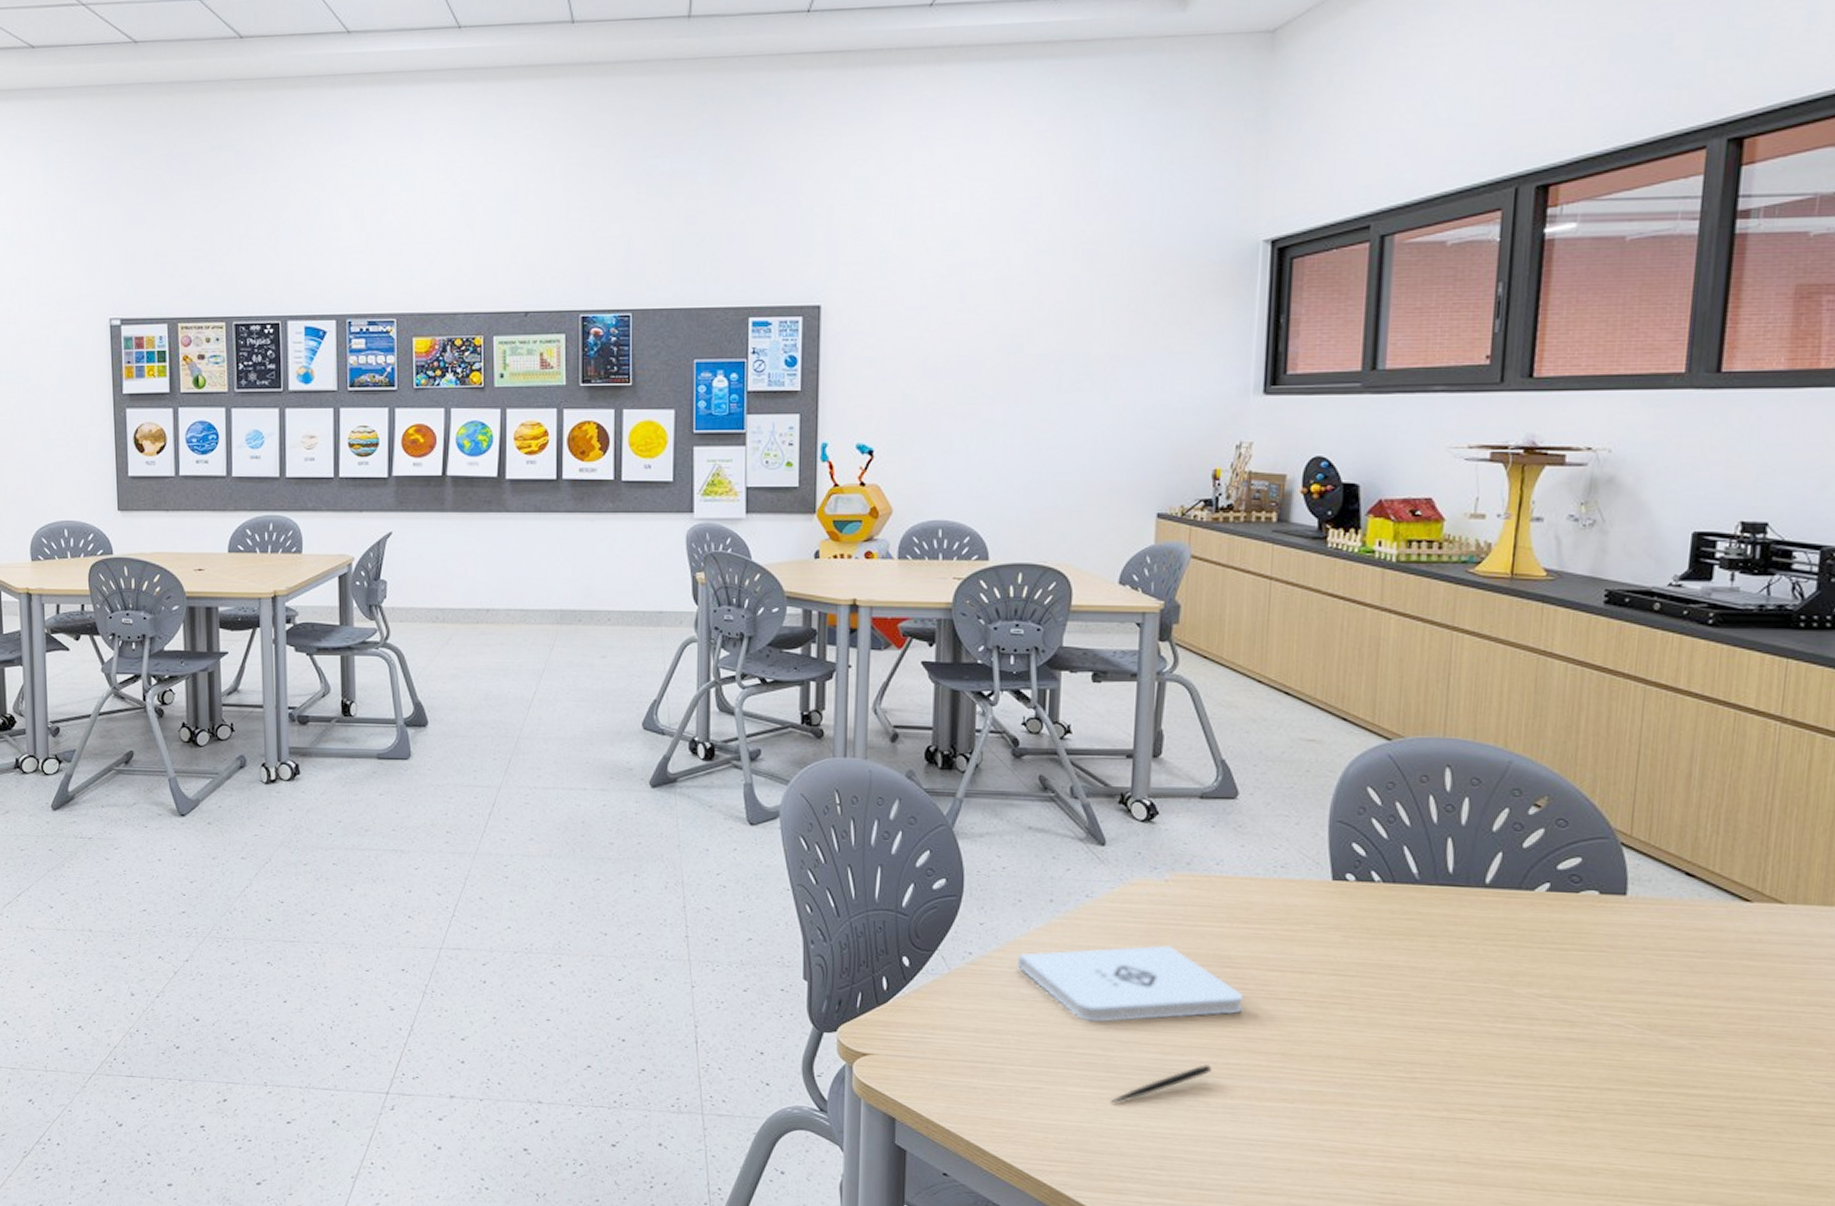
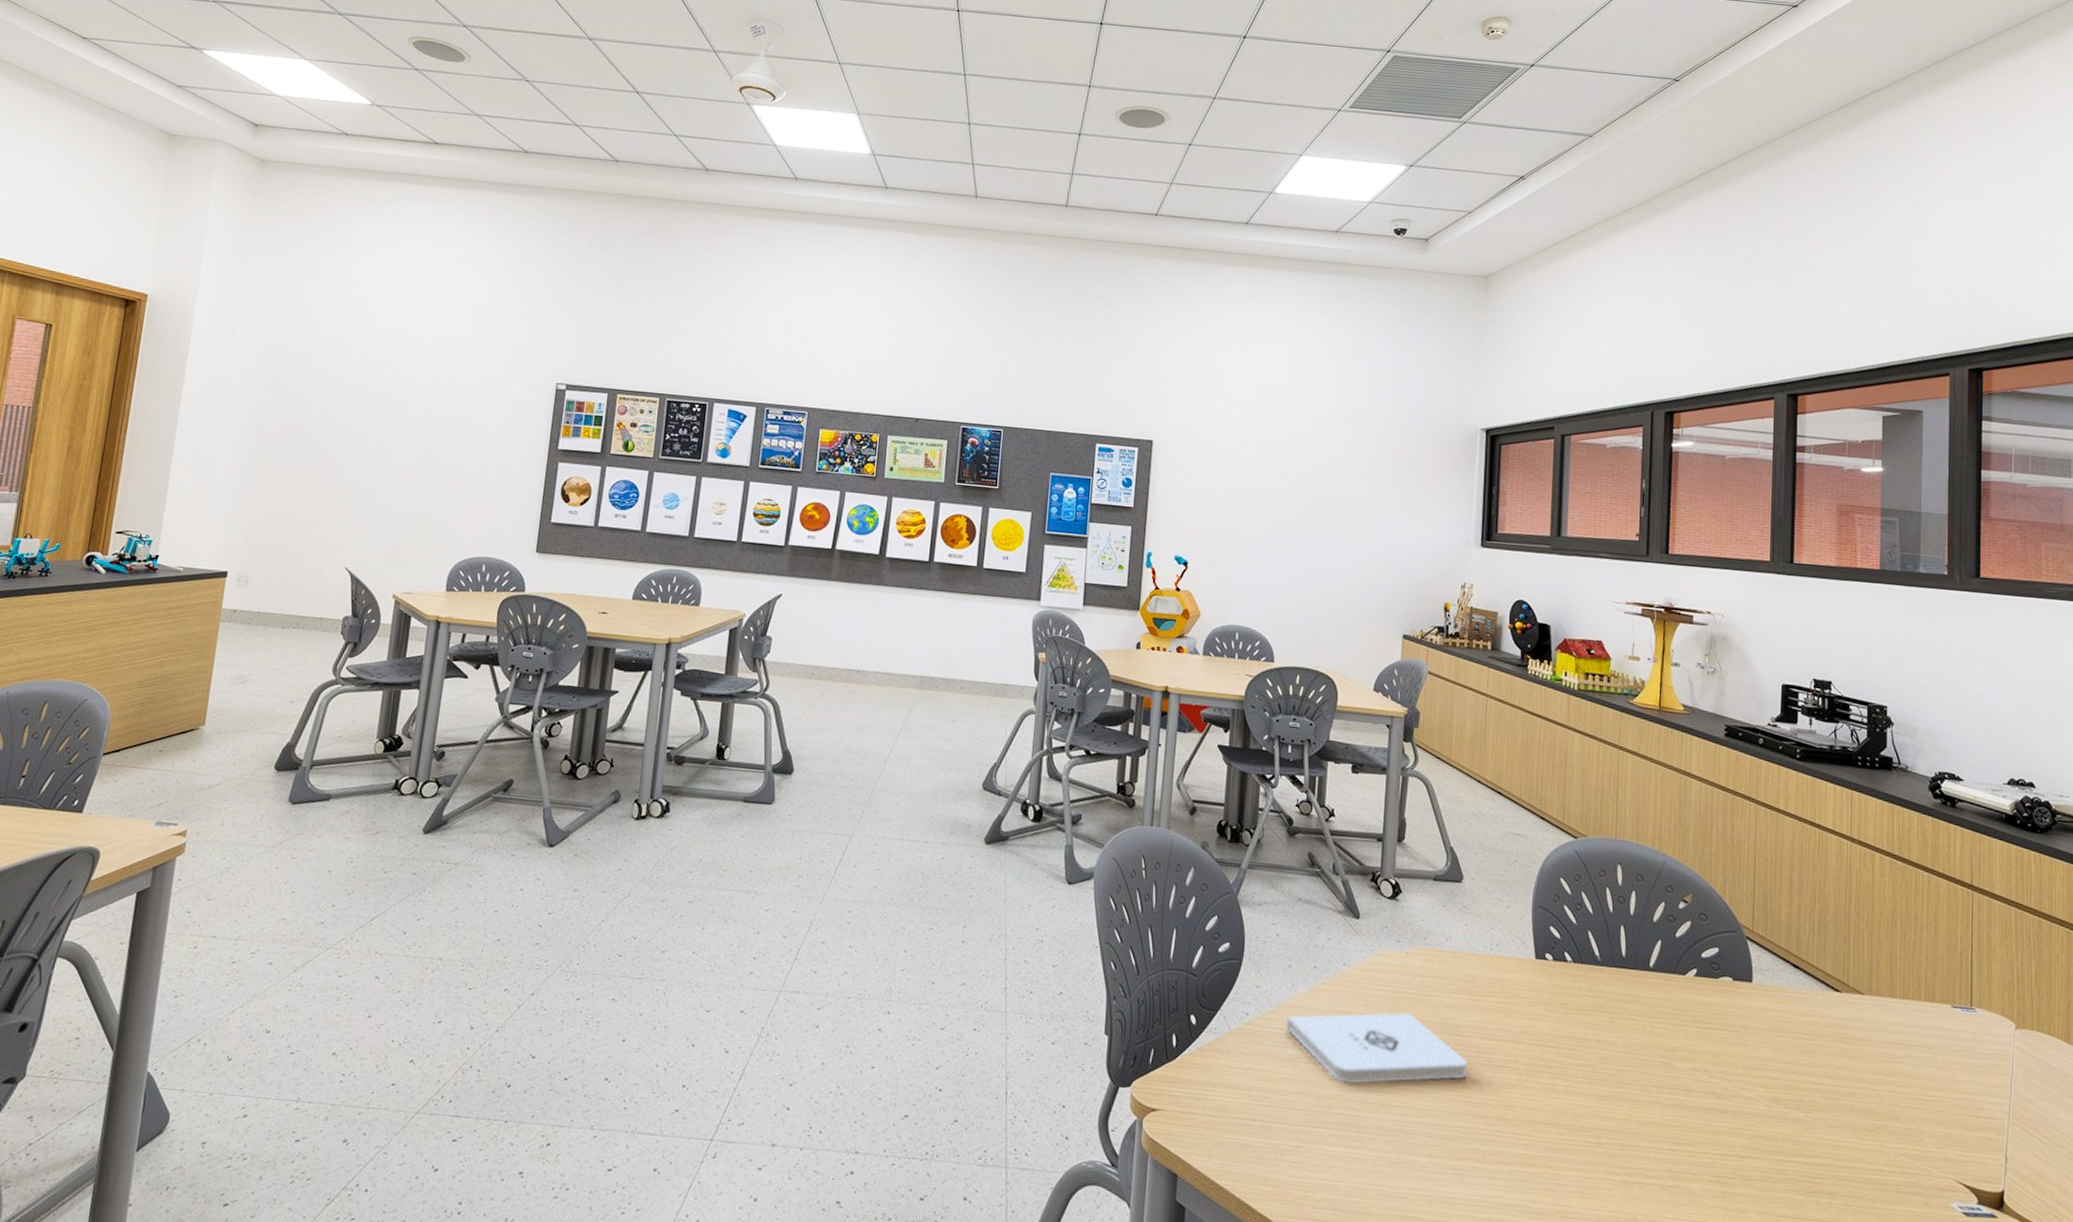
pen: present [1111,1065,1213,1103] -> none [1360,1127,1443,1162]

